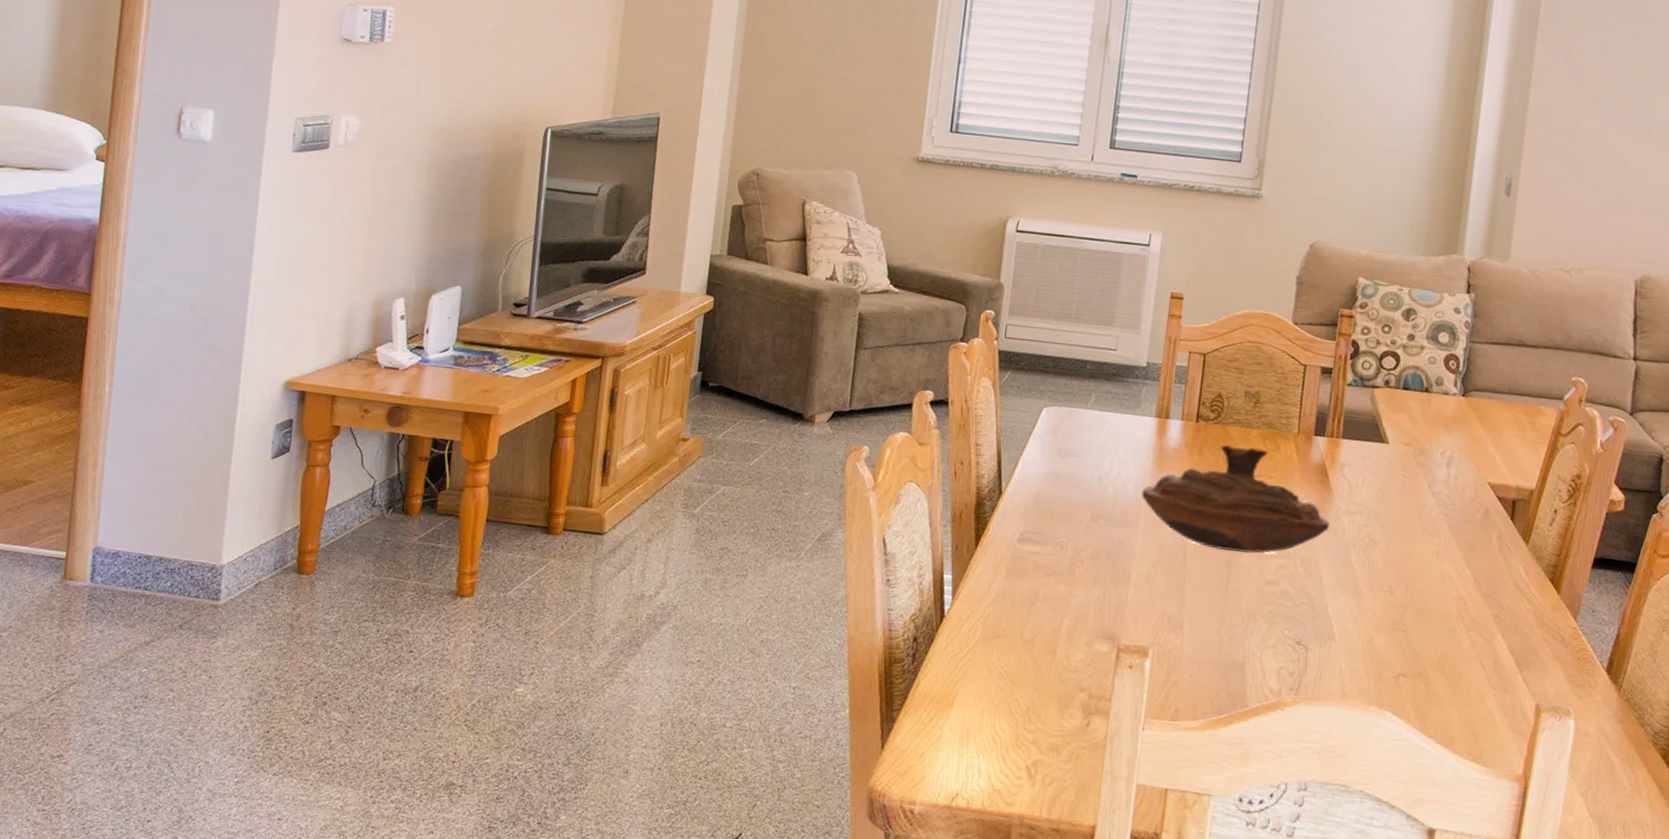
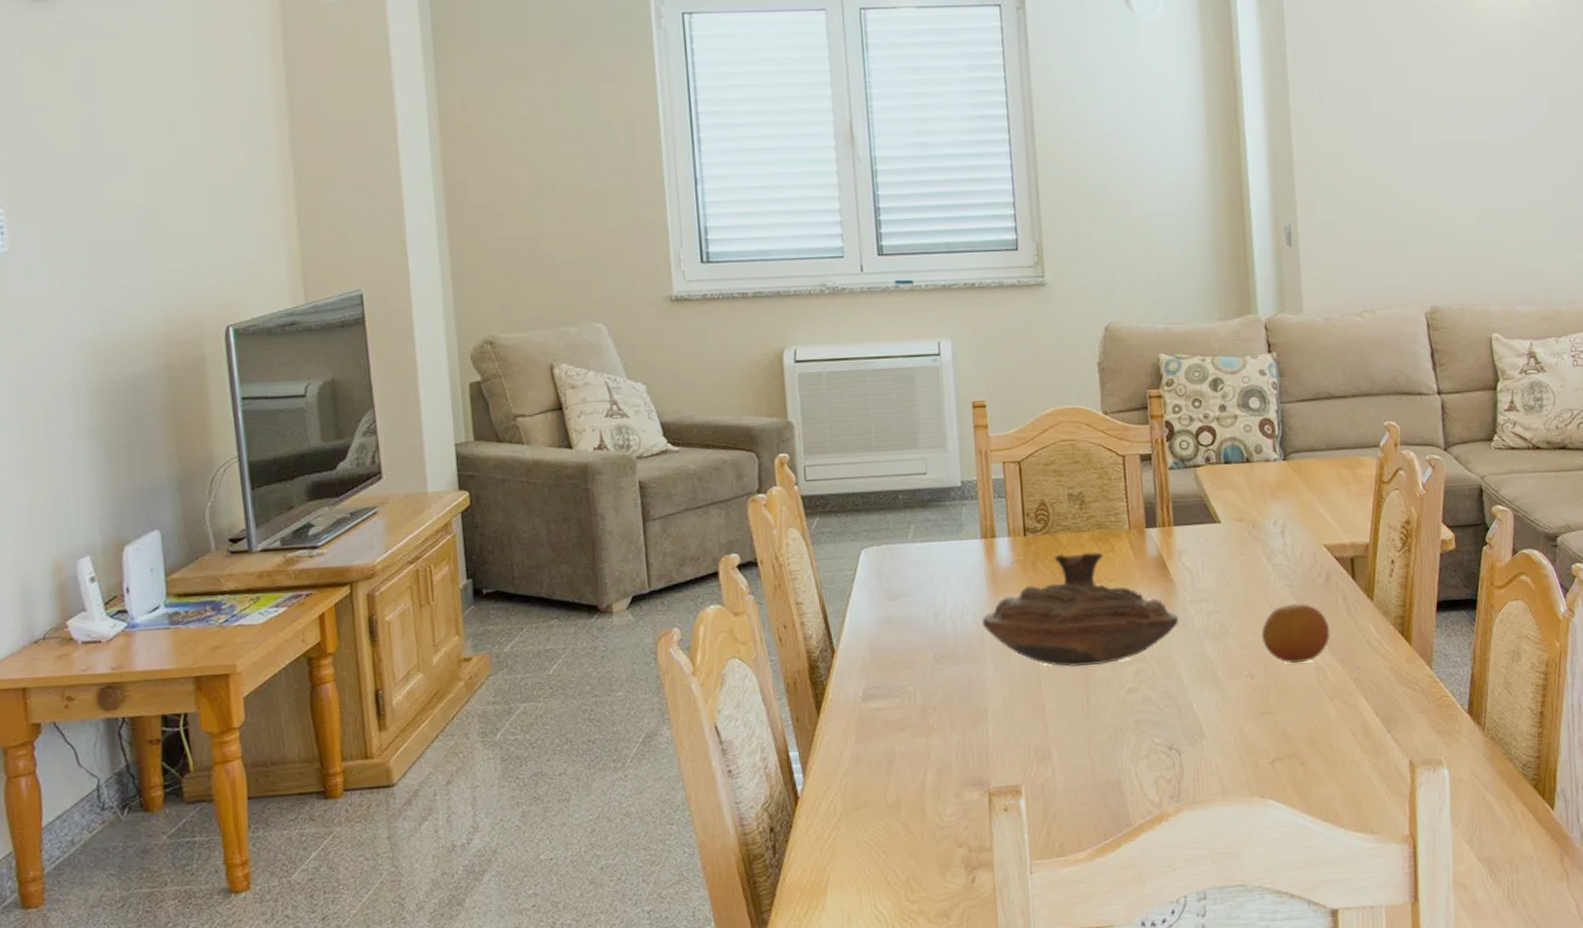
fruit: none [1409,532,1479,590] -> present [1262,603,1331,663]

